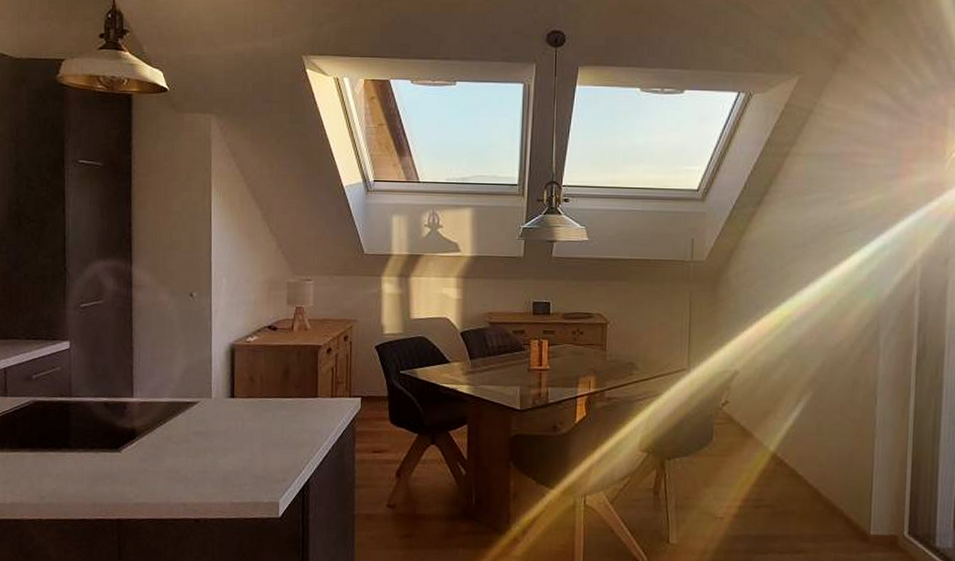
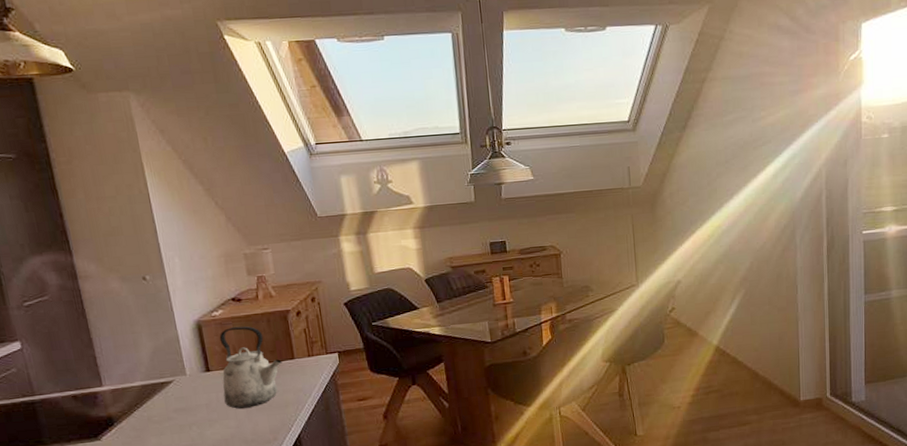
kettle: none [243,355,305,442] -> present [219,326,282,409]

